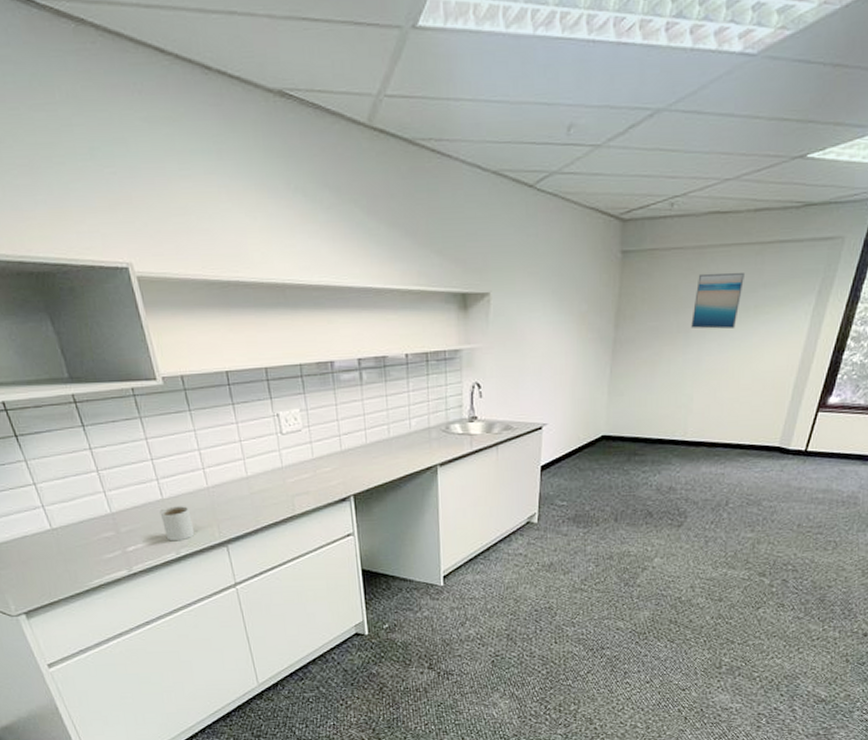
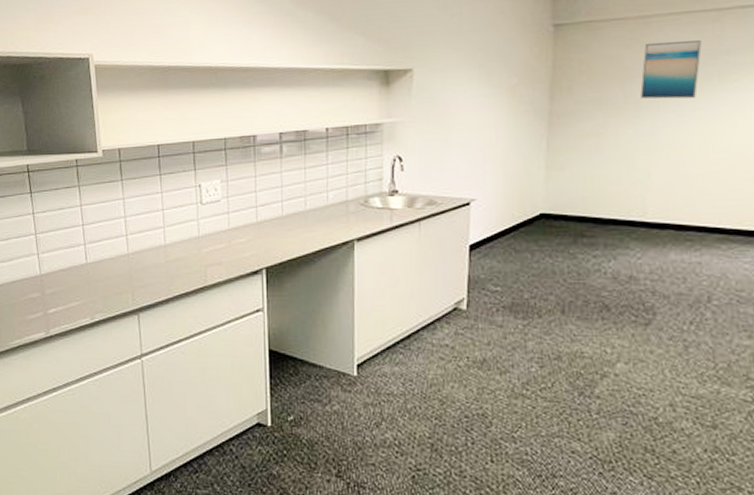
mug: present [160,506,195,542] -> none [82,271,111,306]

